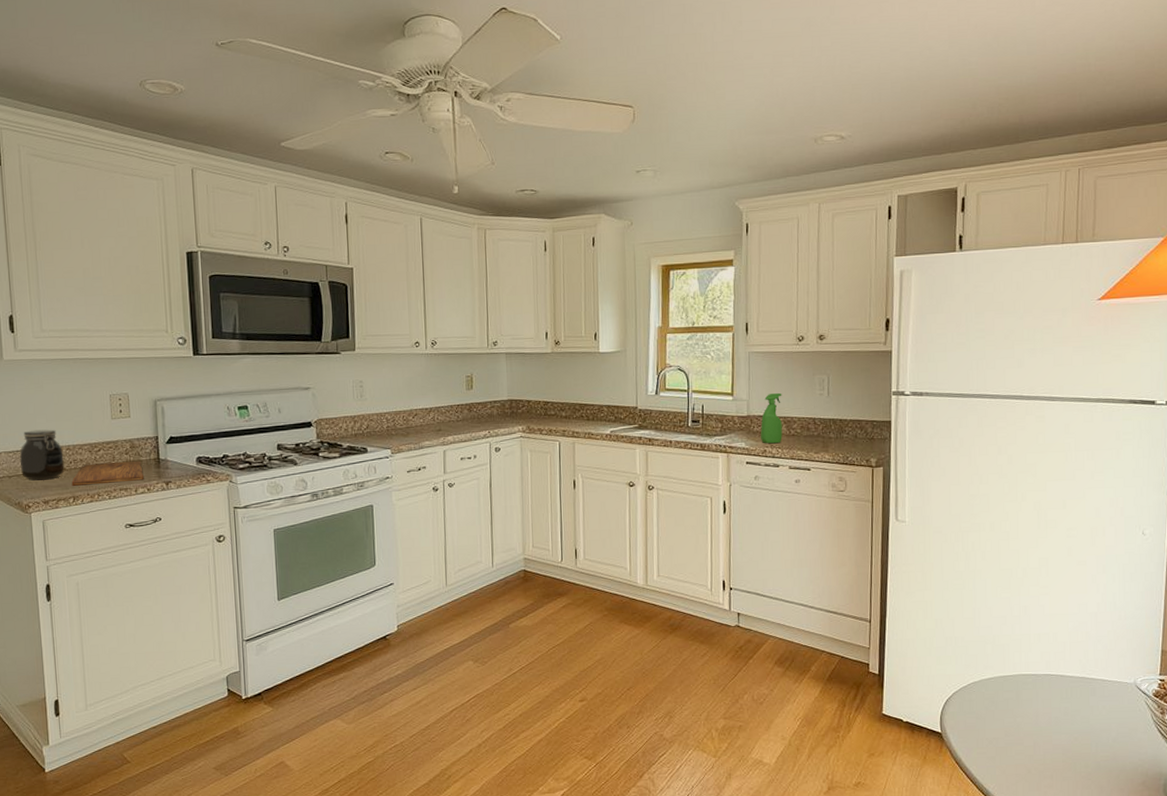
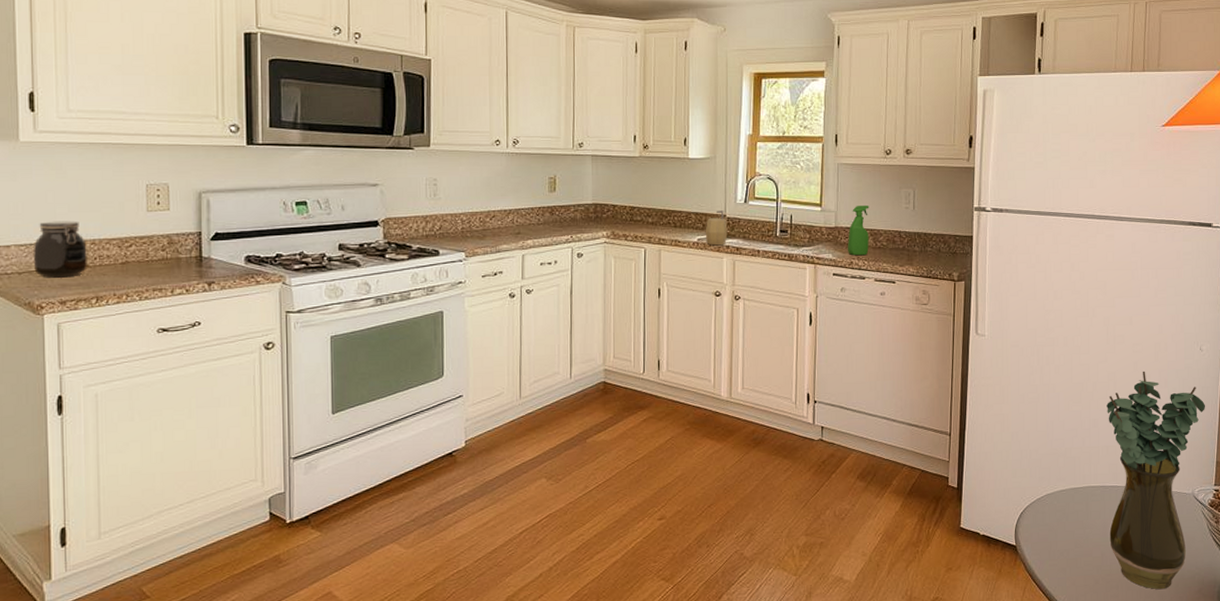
cutting board: present [71,460,144,486] -> none [95,258,182,285]
soap dispenser: none [617,402,640,437] -> present [705,210,728,246]
vase: none [1038,556,1150,781] -> present [1107,371,1206,590]

